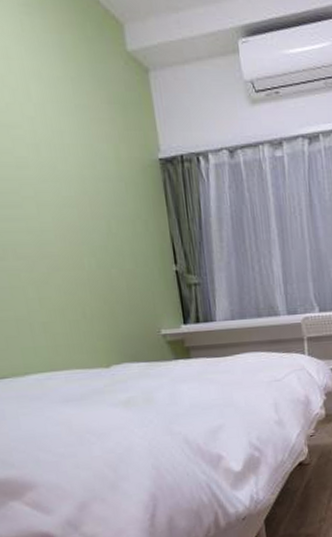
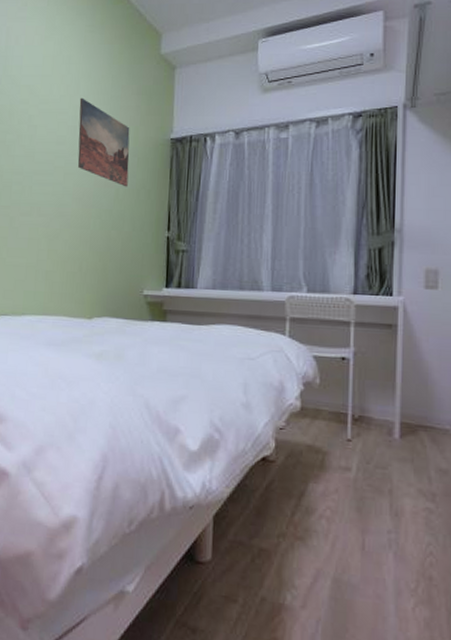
wall art: none [34,106,120,218] -> present [77,97,130,187]

